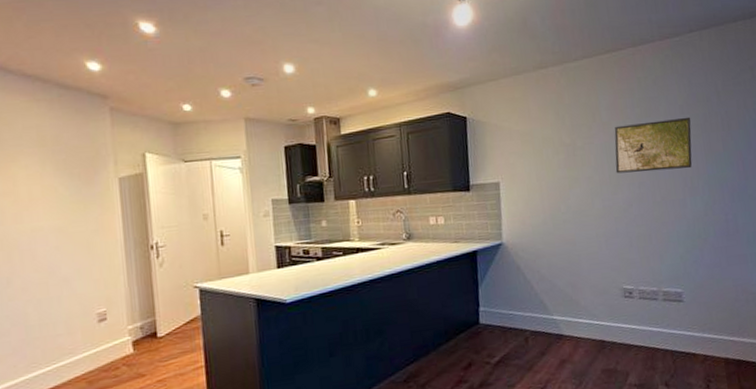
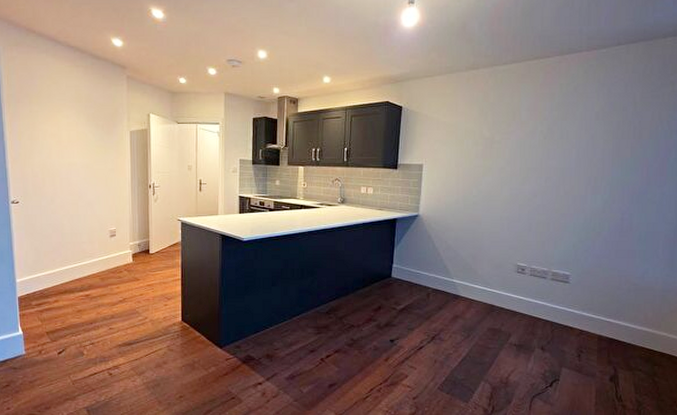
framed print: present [614,117,692,174] -> none [526,123,605,170]

